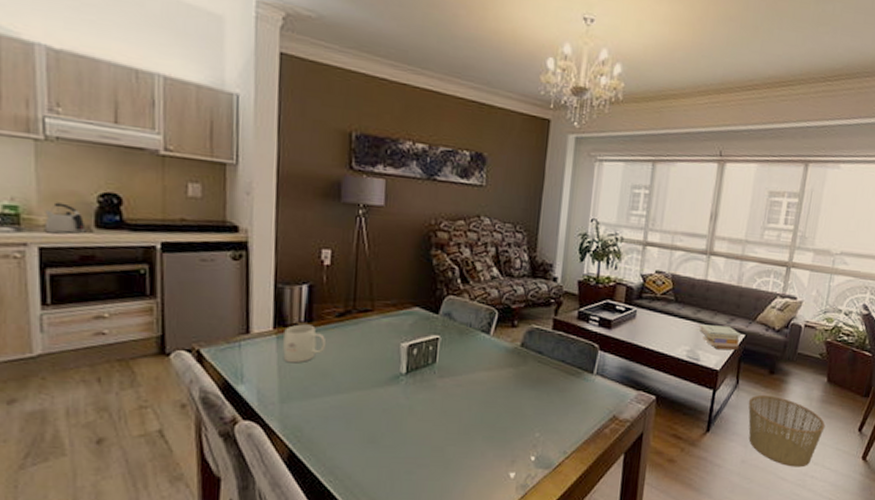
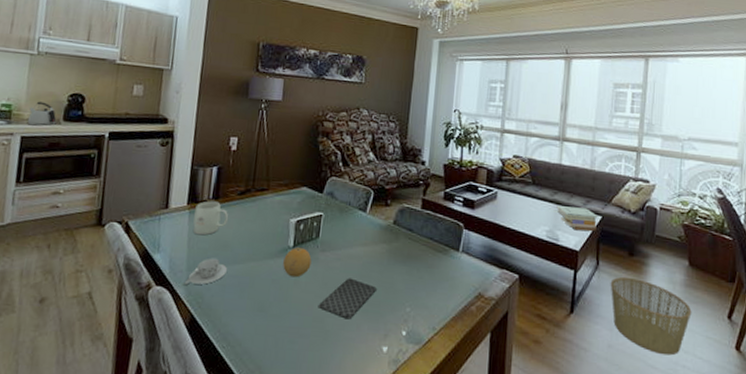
teacup: none [277,388,330,418] -> present [184,258,228,285]
fruit: none [395,374,428,406] -> present [283,247,312,278]
placemat: none [437,404,503,447] -> present [318,278,377,320]

